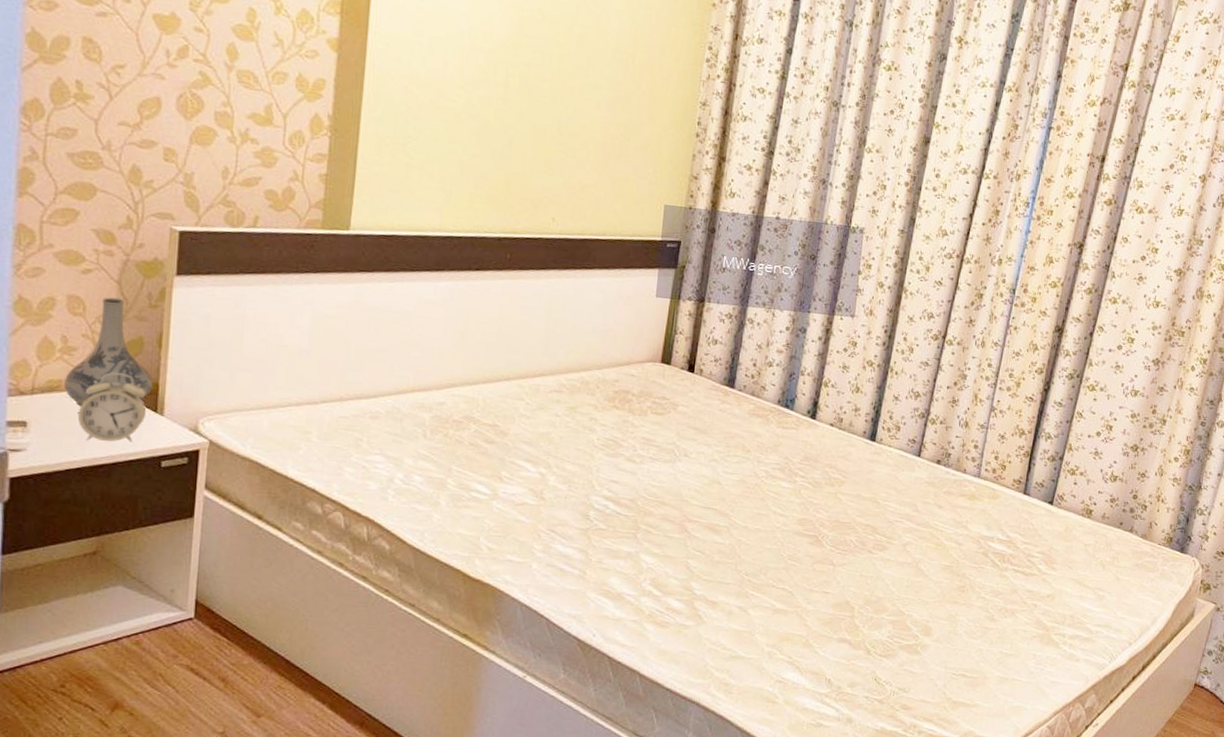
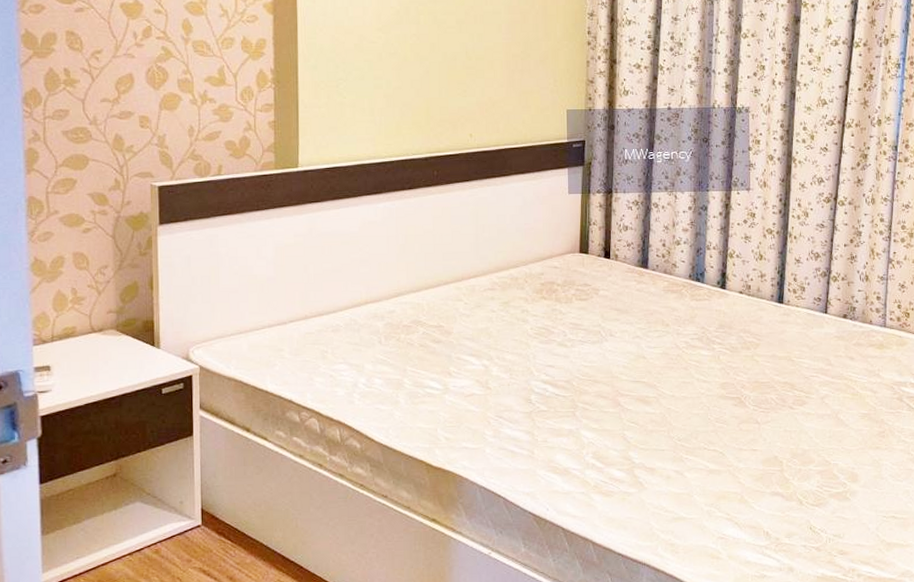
decorative vase: present [64,297,153,407] -> none [77,250,149,349]
alarm clock: present [77,373,146,443] -> none [90,315,145,377]

